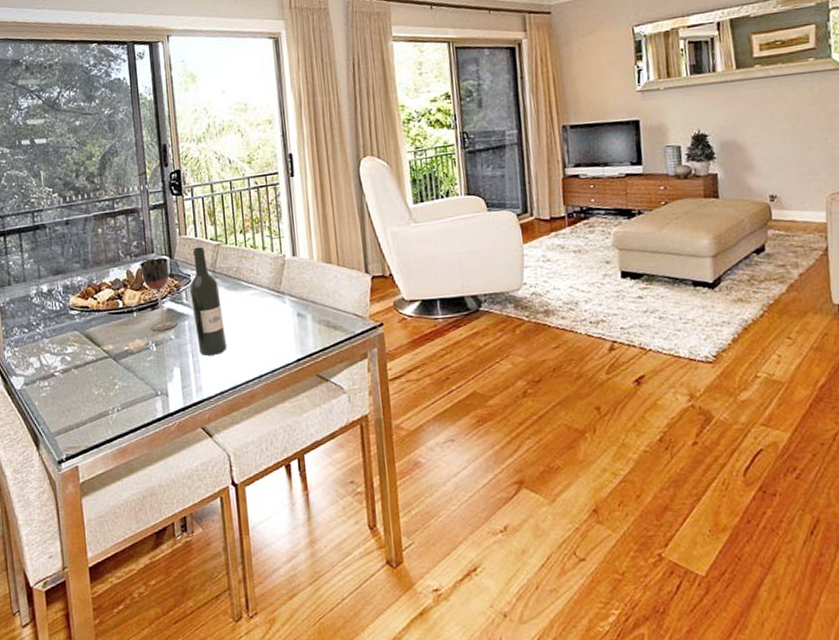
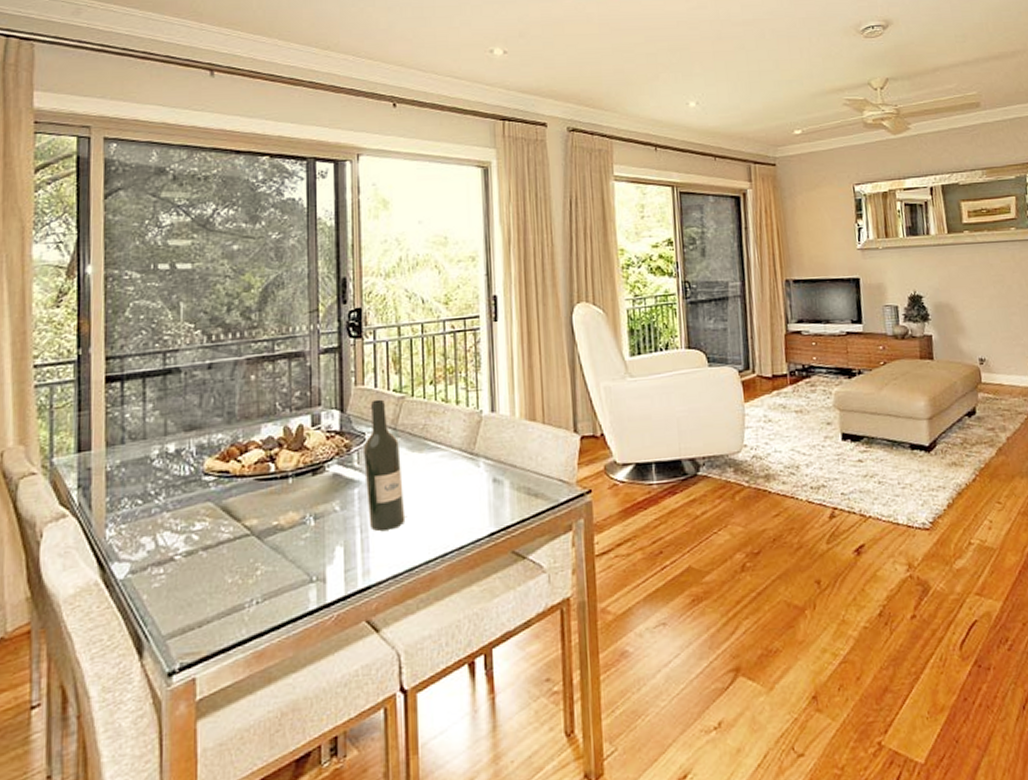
wineglass: present [140,257,178,331] -> none [302,411,345,502]

